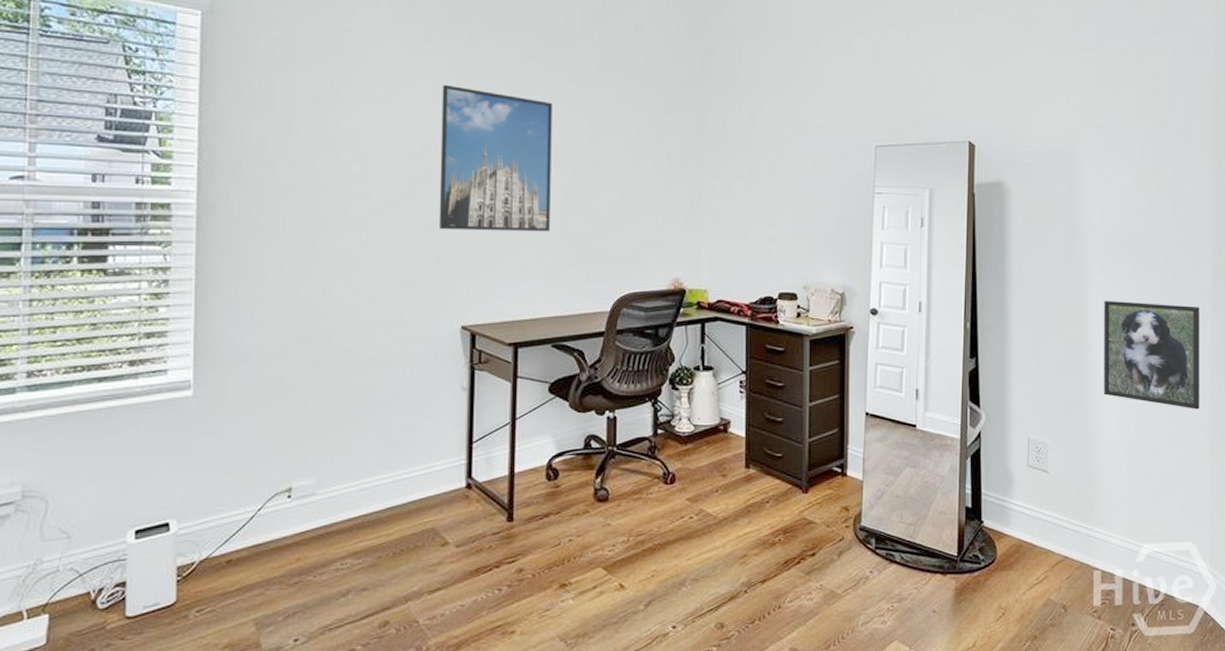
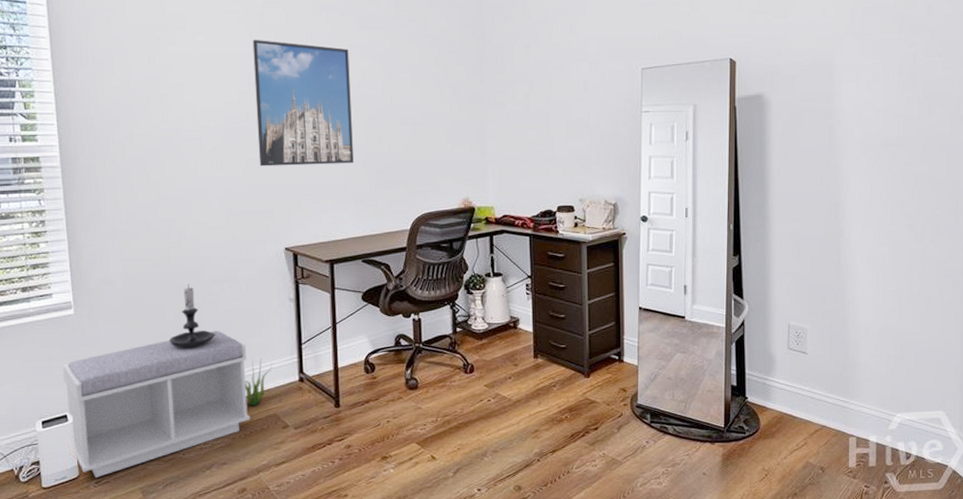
bench: none [170,422,405,604] -> present [63,330,250,477]
candle holder: none [310,364,369,444] -> present [169,283,216,349]
decorative plant: none [399,458,435,518] -> present [245,358,272,406]
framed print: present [1104,300,1200,410] -> none [860,198,953,294]

